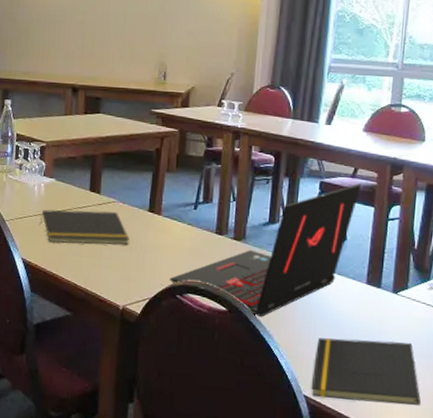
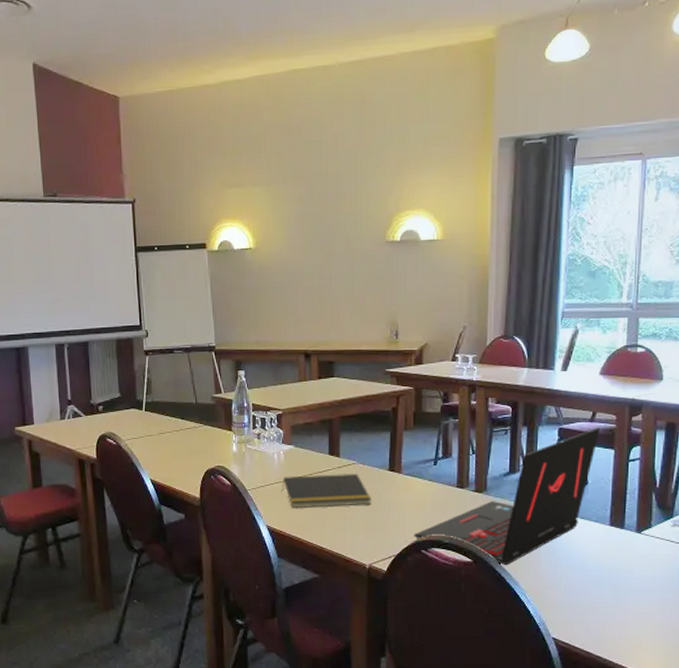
notepad: present [312,338,422,406] -> none [560,579,669,641]

